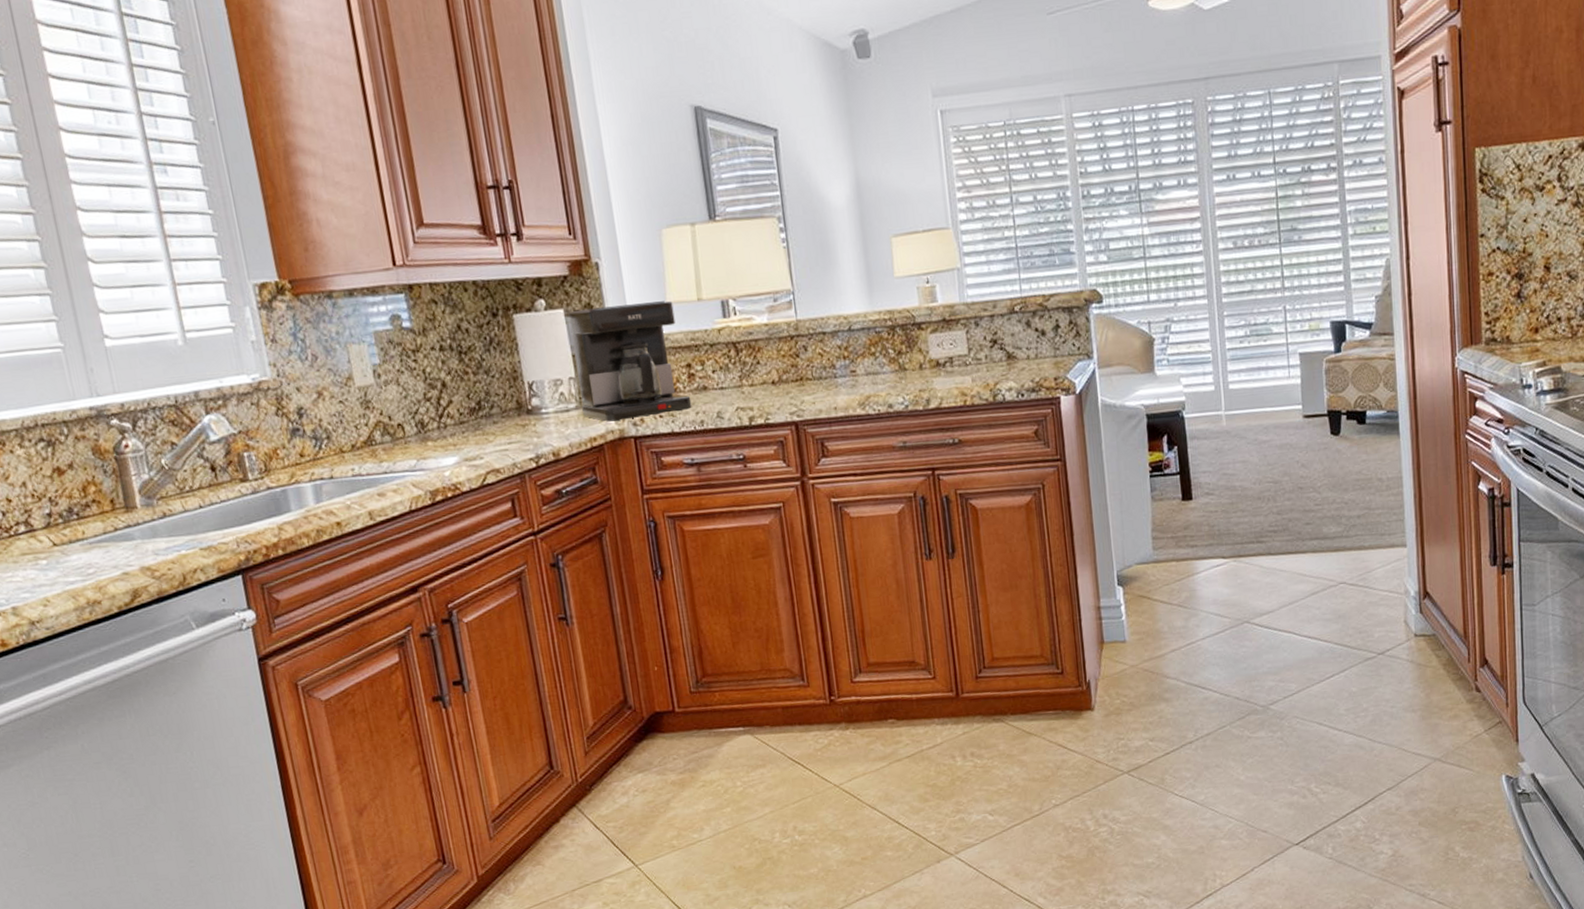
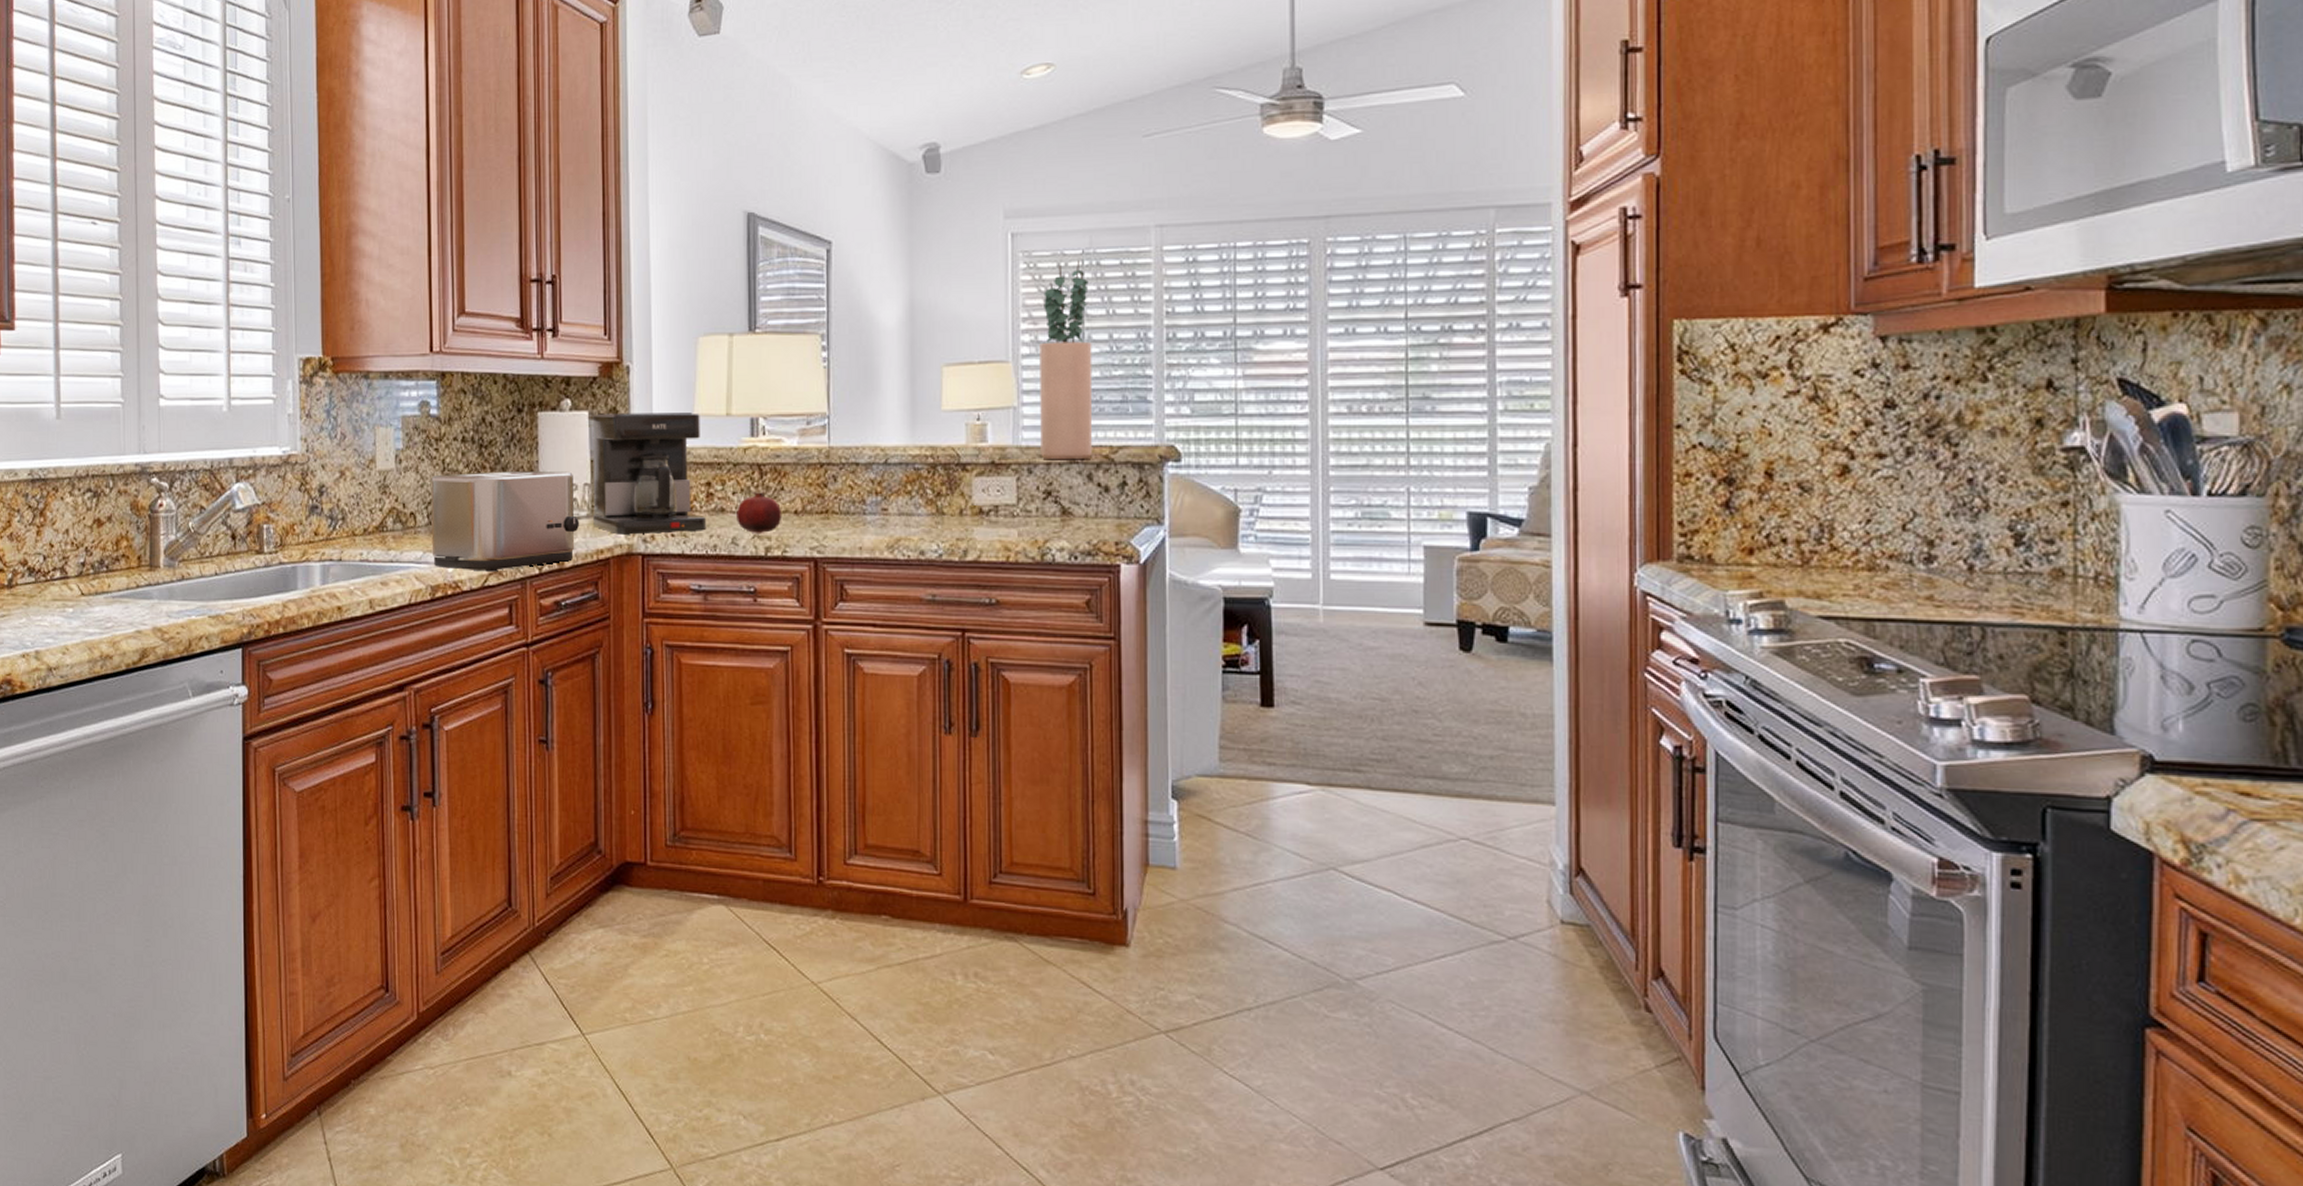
toaster: none [414,368,570,473] -> present [431,470,580,572]
fruit: none [718,368,761,407] -> present [737,492,782,534]
vase: none [974,132,1028,313] -> present [1040,261,1093,460]

